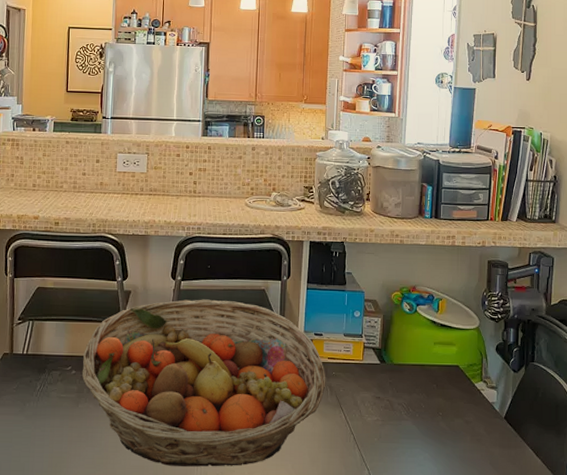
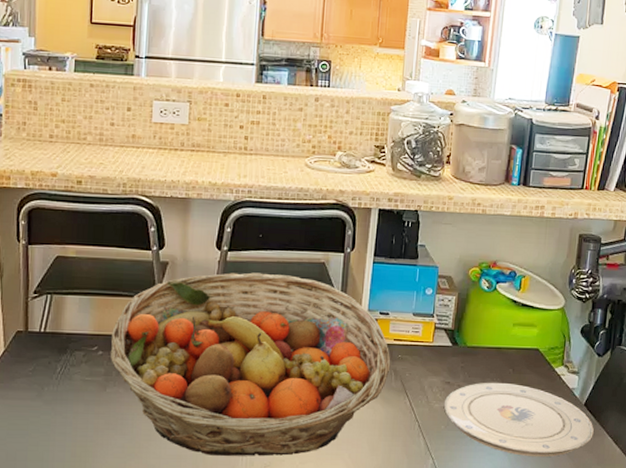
plate: none [375,397,515,468] -> present [443,382,594,457]

